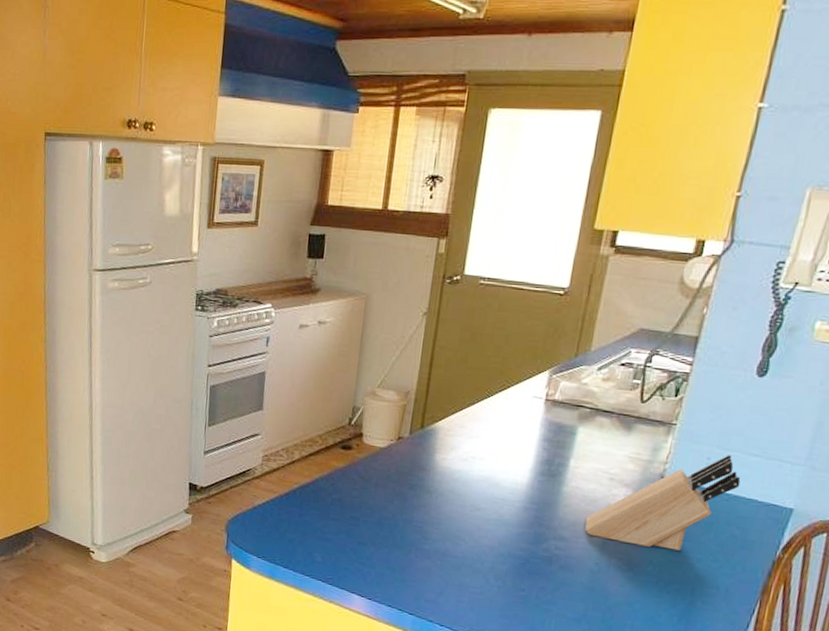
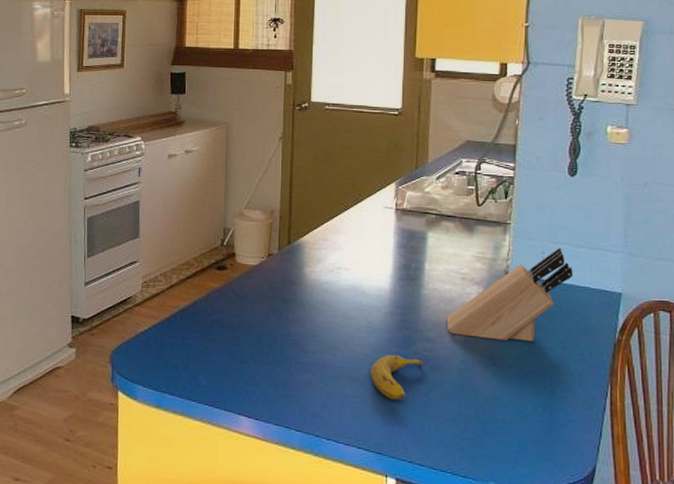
fruit: none [493,550,554,596] -> present [370,355,424,400]

